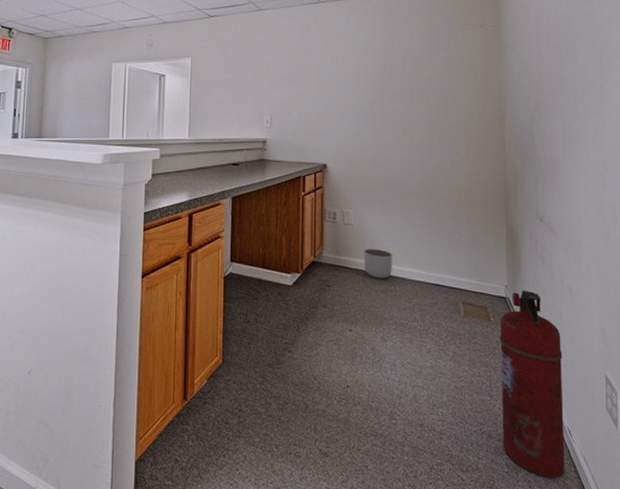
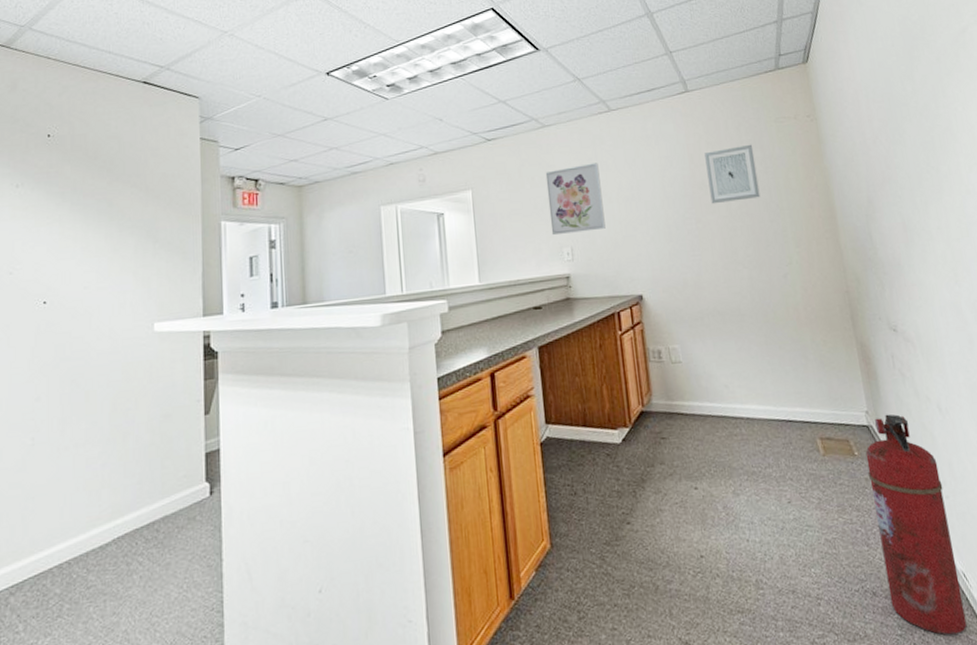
wall art: none [255,46,303,105] -> present [545,162,606,236]
planter: present [364,249,392,279] -> none [698,387,735,423]
wall art: none [397,45,441,94] -> present [704,144,761,204]

